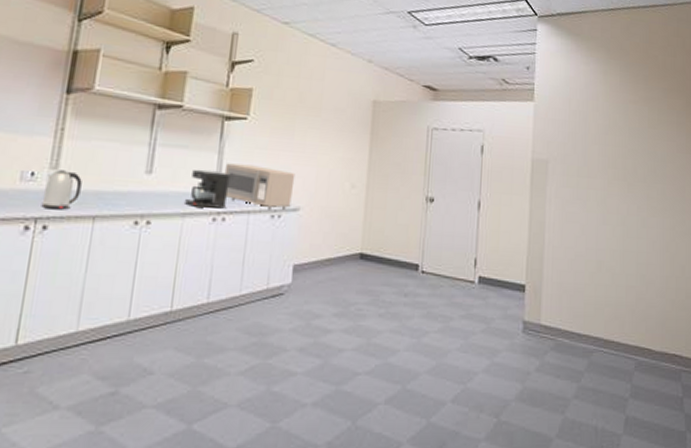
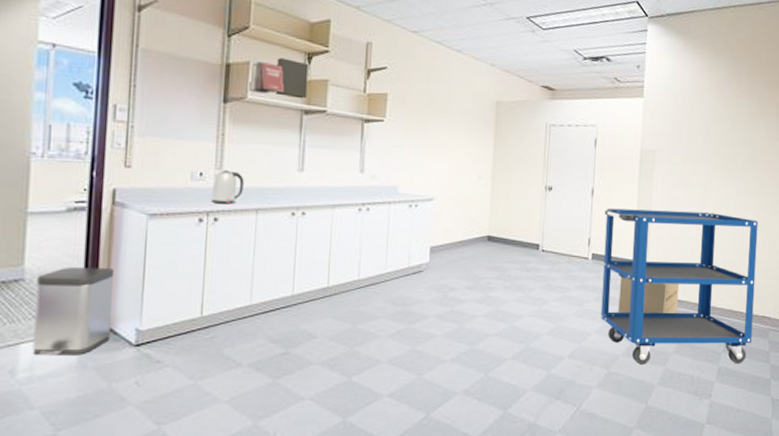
books: none [93,49,137,85] -> present [246,62,284,94]
binder: none [126,46,167,92] -> present [275,58,309,99]
coffee maker: present [184,169,231,209] -> none [333,166,372,201]
microwave: present [224,163,296,211] -> none [366,161,429,201]
utility cart: none [488,224,664,412] -> present [600,208,758,365]
box: none [509,304,578,350] -> present [618,276,679,313]

